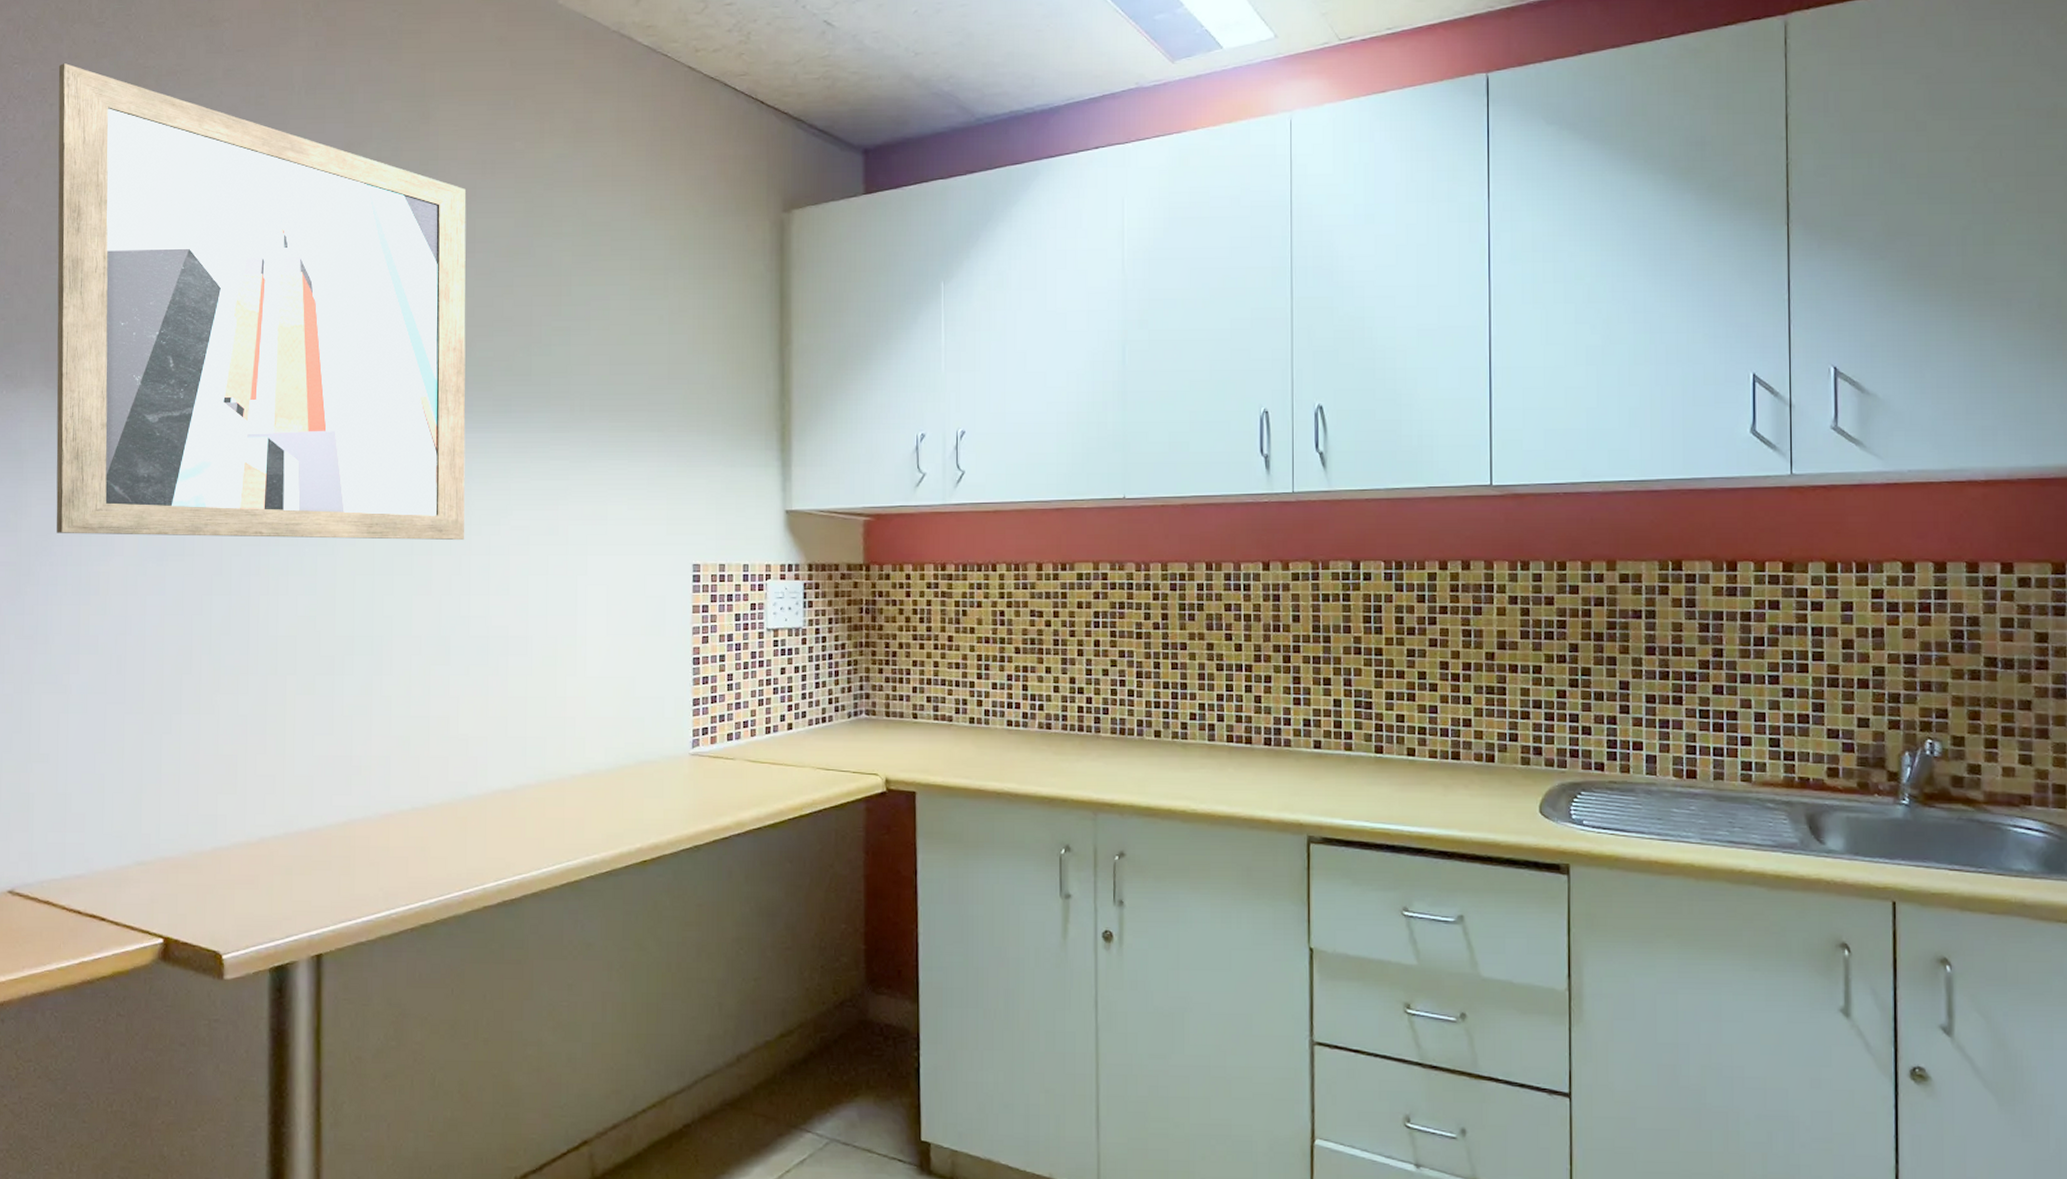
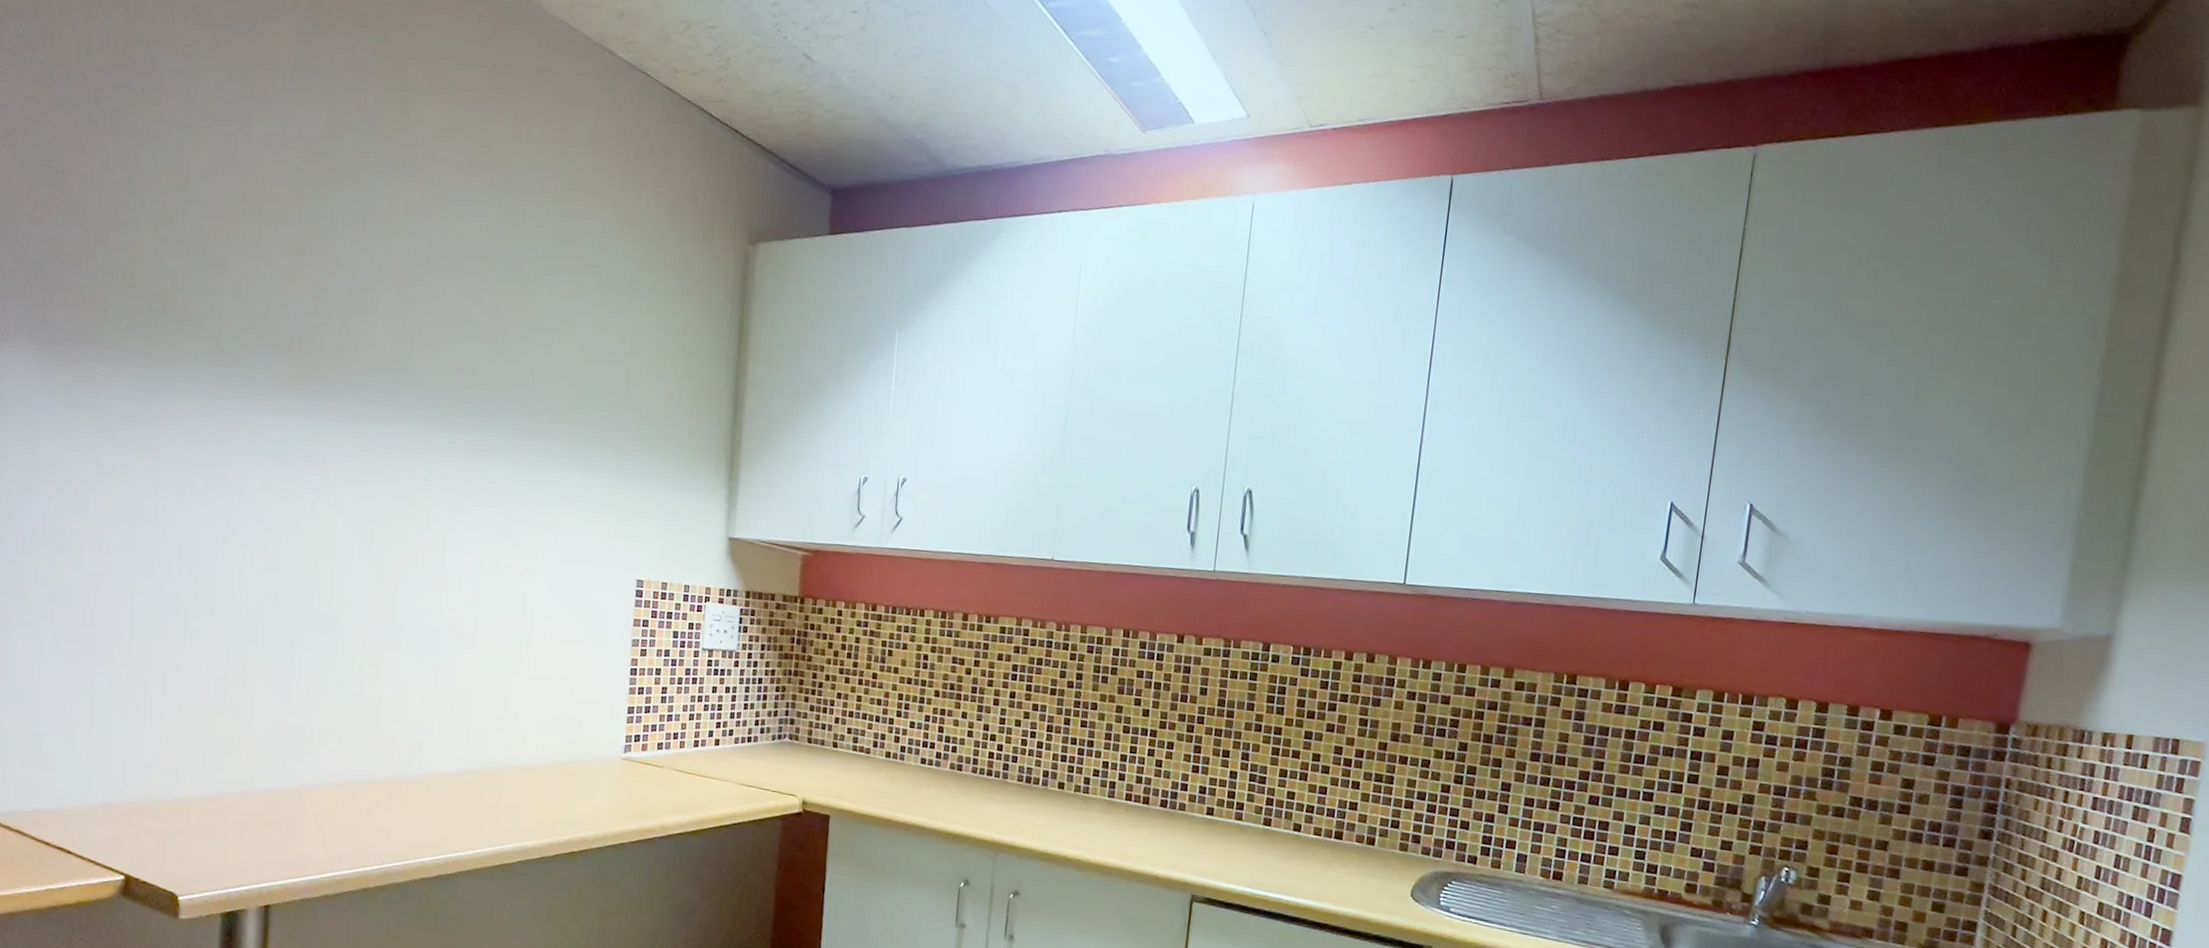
wall art: present [56,63,466,540] -> none [35,20,441,533]

